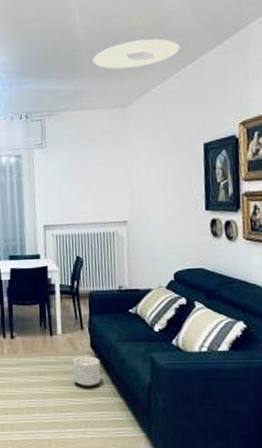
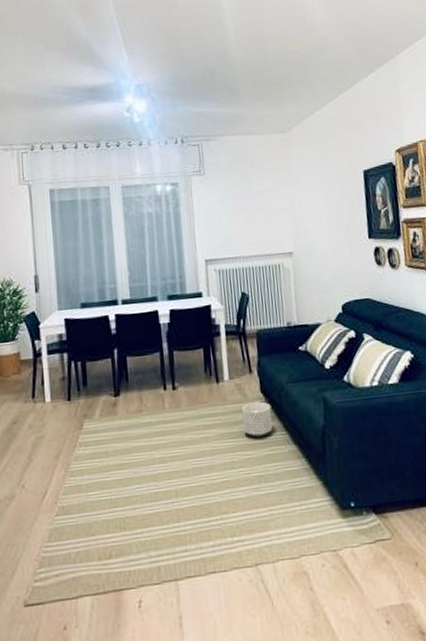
ceiling light: present [93,38,181,69] -> none [250,64,337,94]

